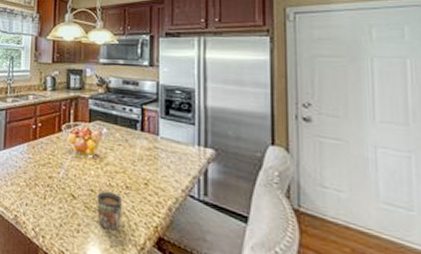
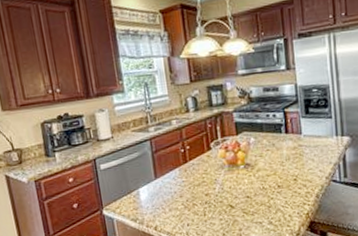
mug: present [97,190,123,231] -> none [253,193,277,227]

